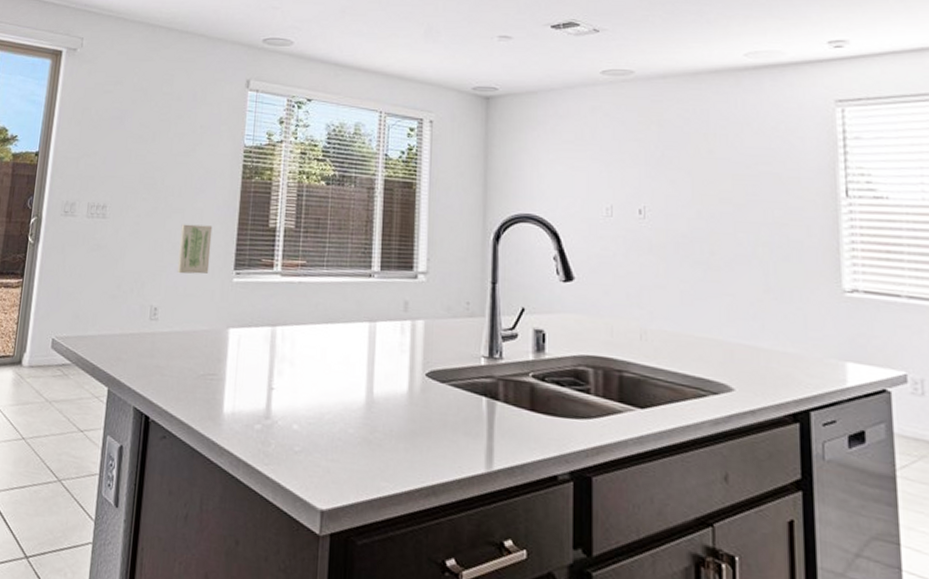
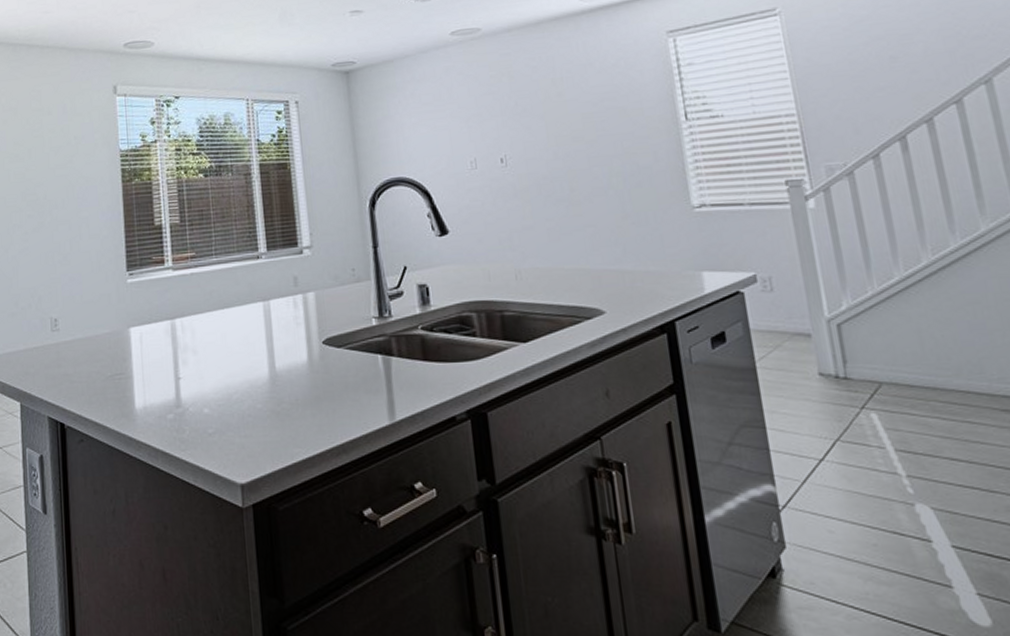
wall art: present [177,224,213,274] -> none [69,232,103,283]

